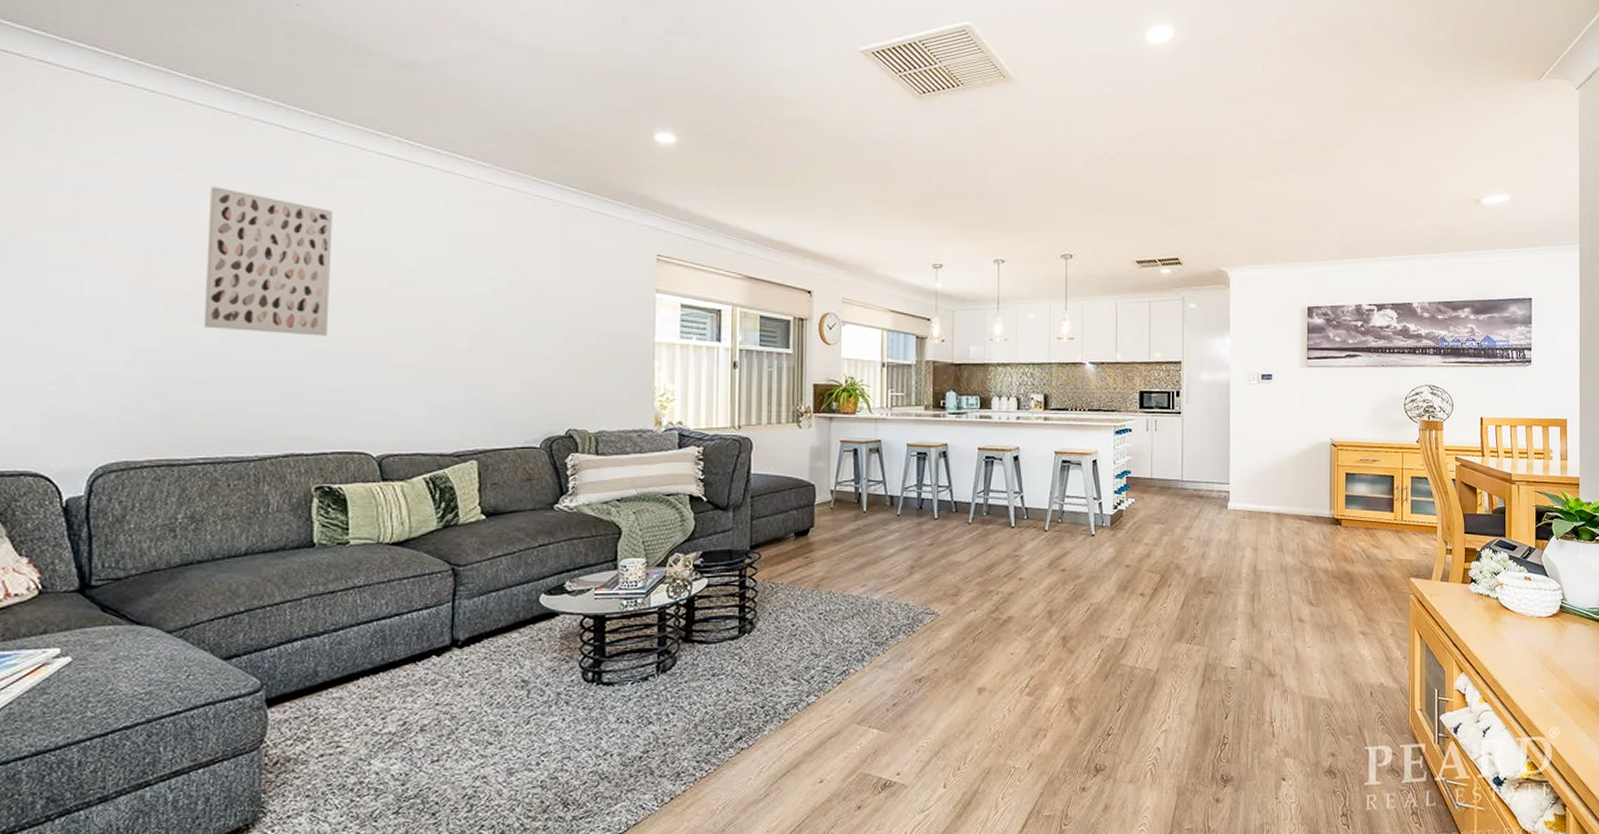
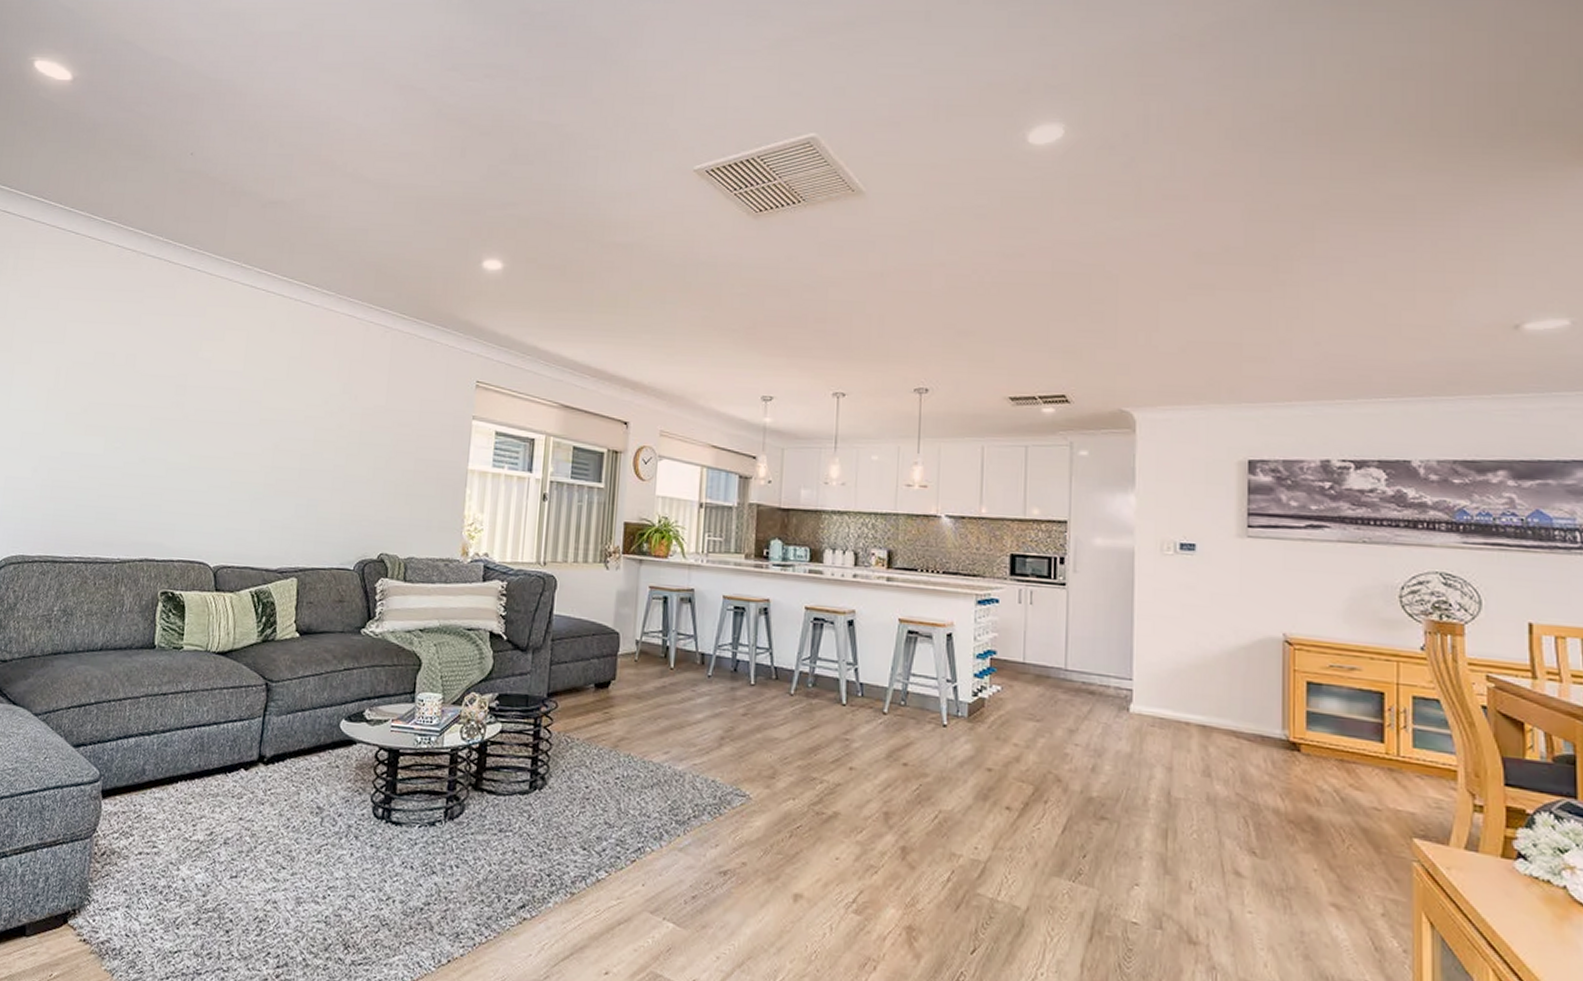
wall art: present [204,186,333,336] -> none [92,315,201,451]

